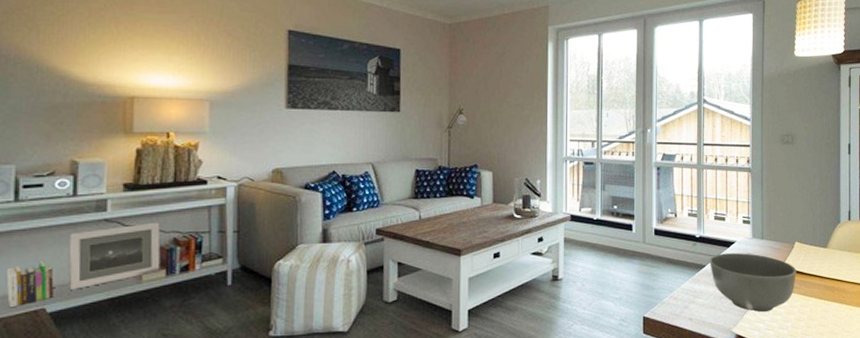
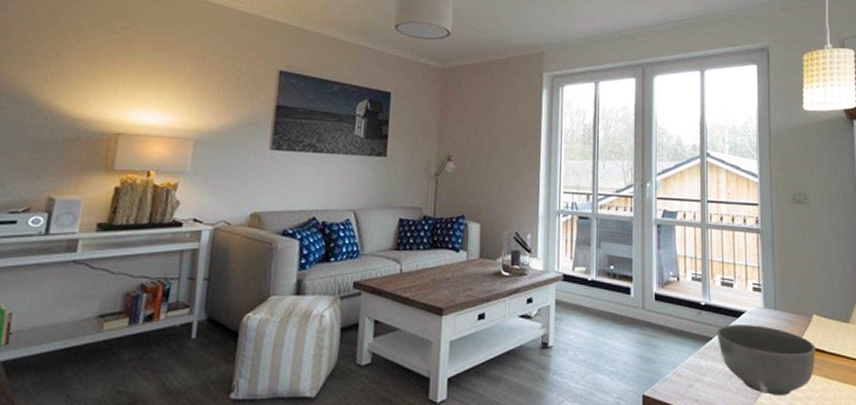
picture frame: present [68,222,161,290] -> none [26,265,129,337]

